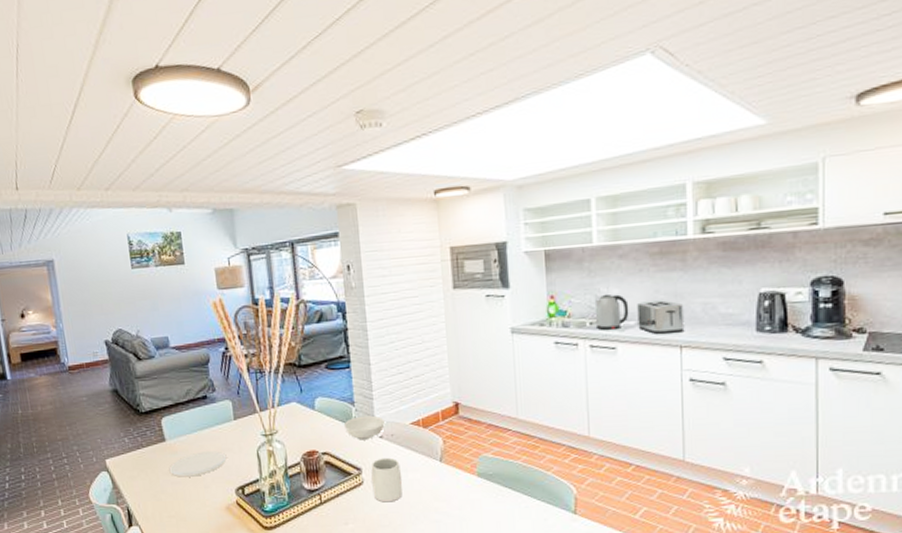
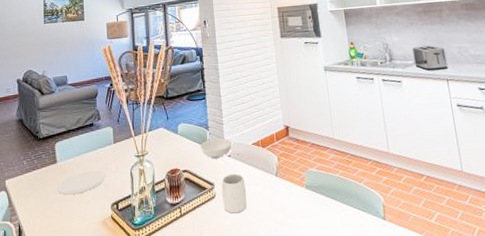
kettle: present [596,293,629,330] -> none [383,41,408,68]

